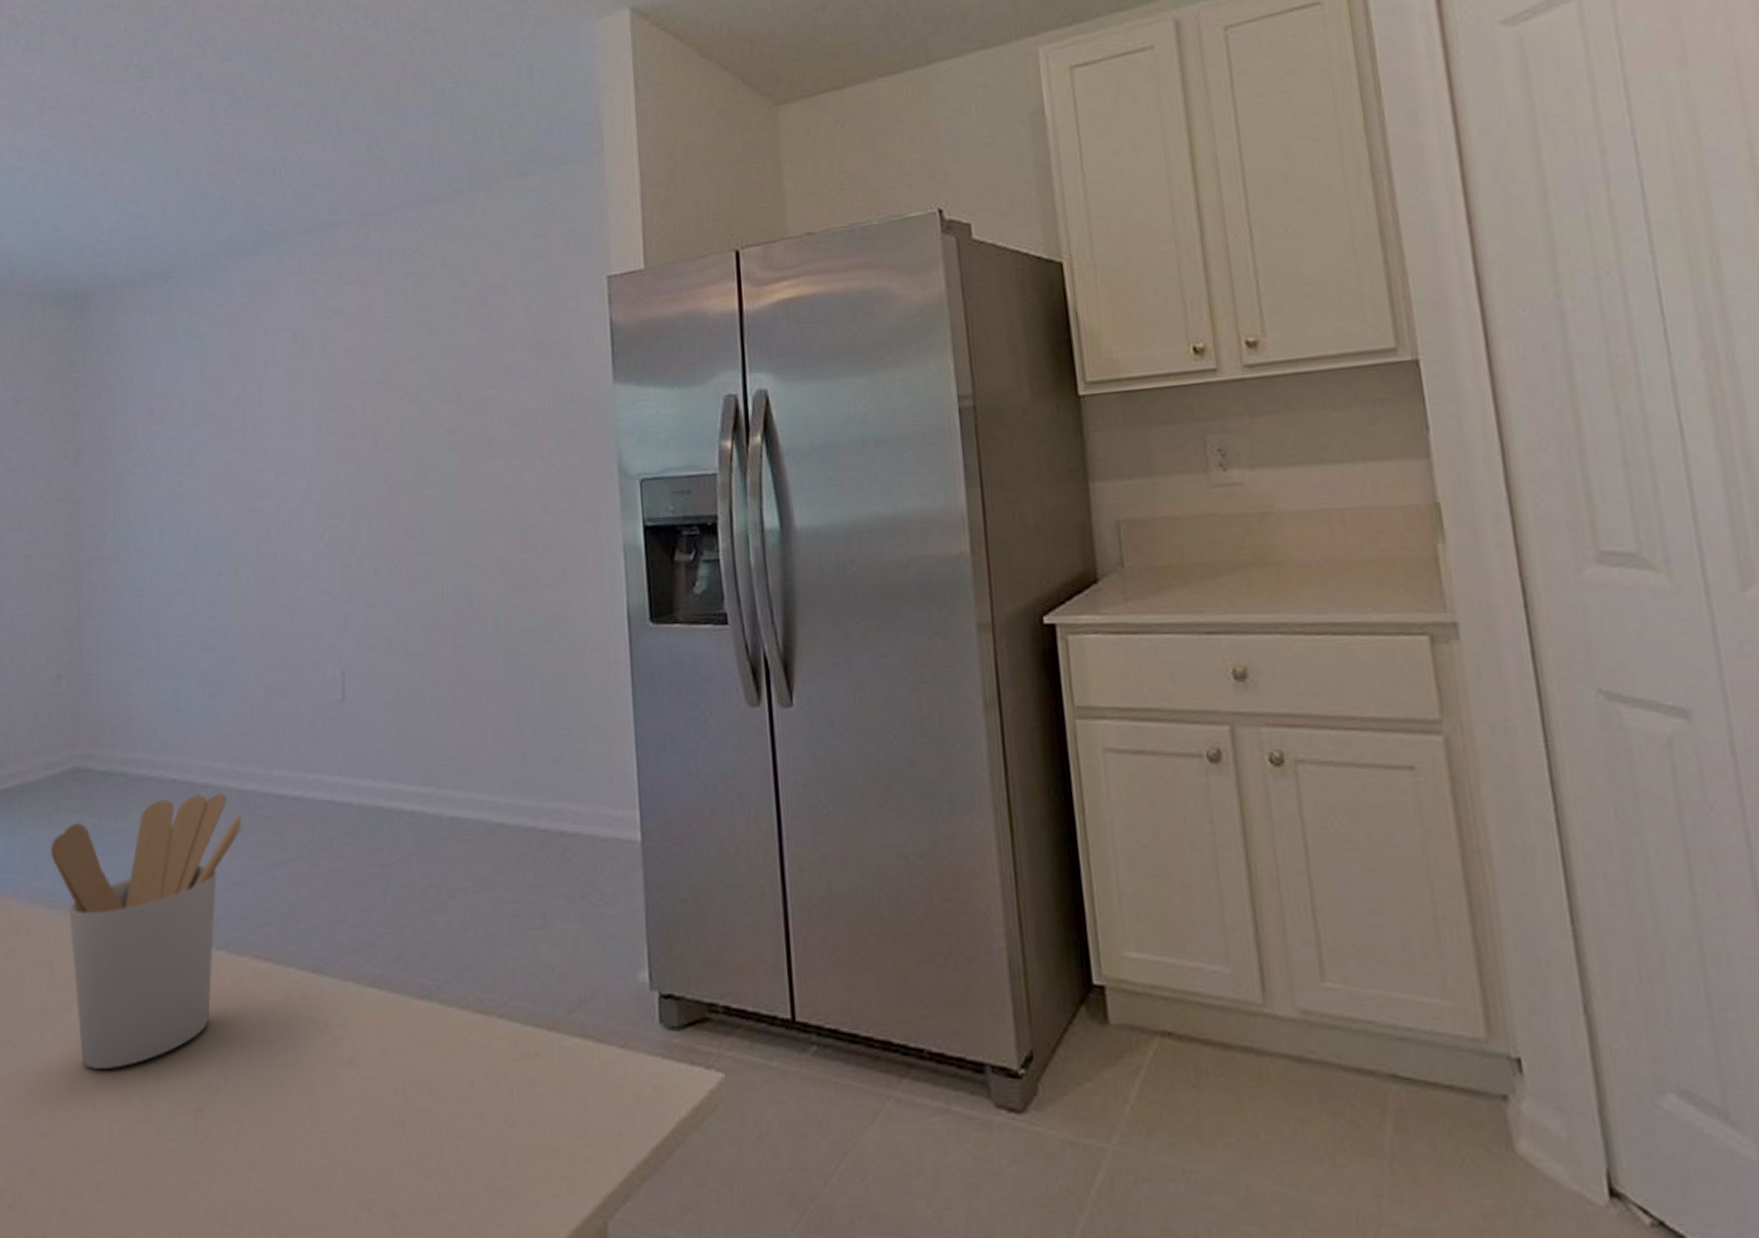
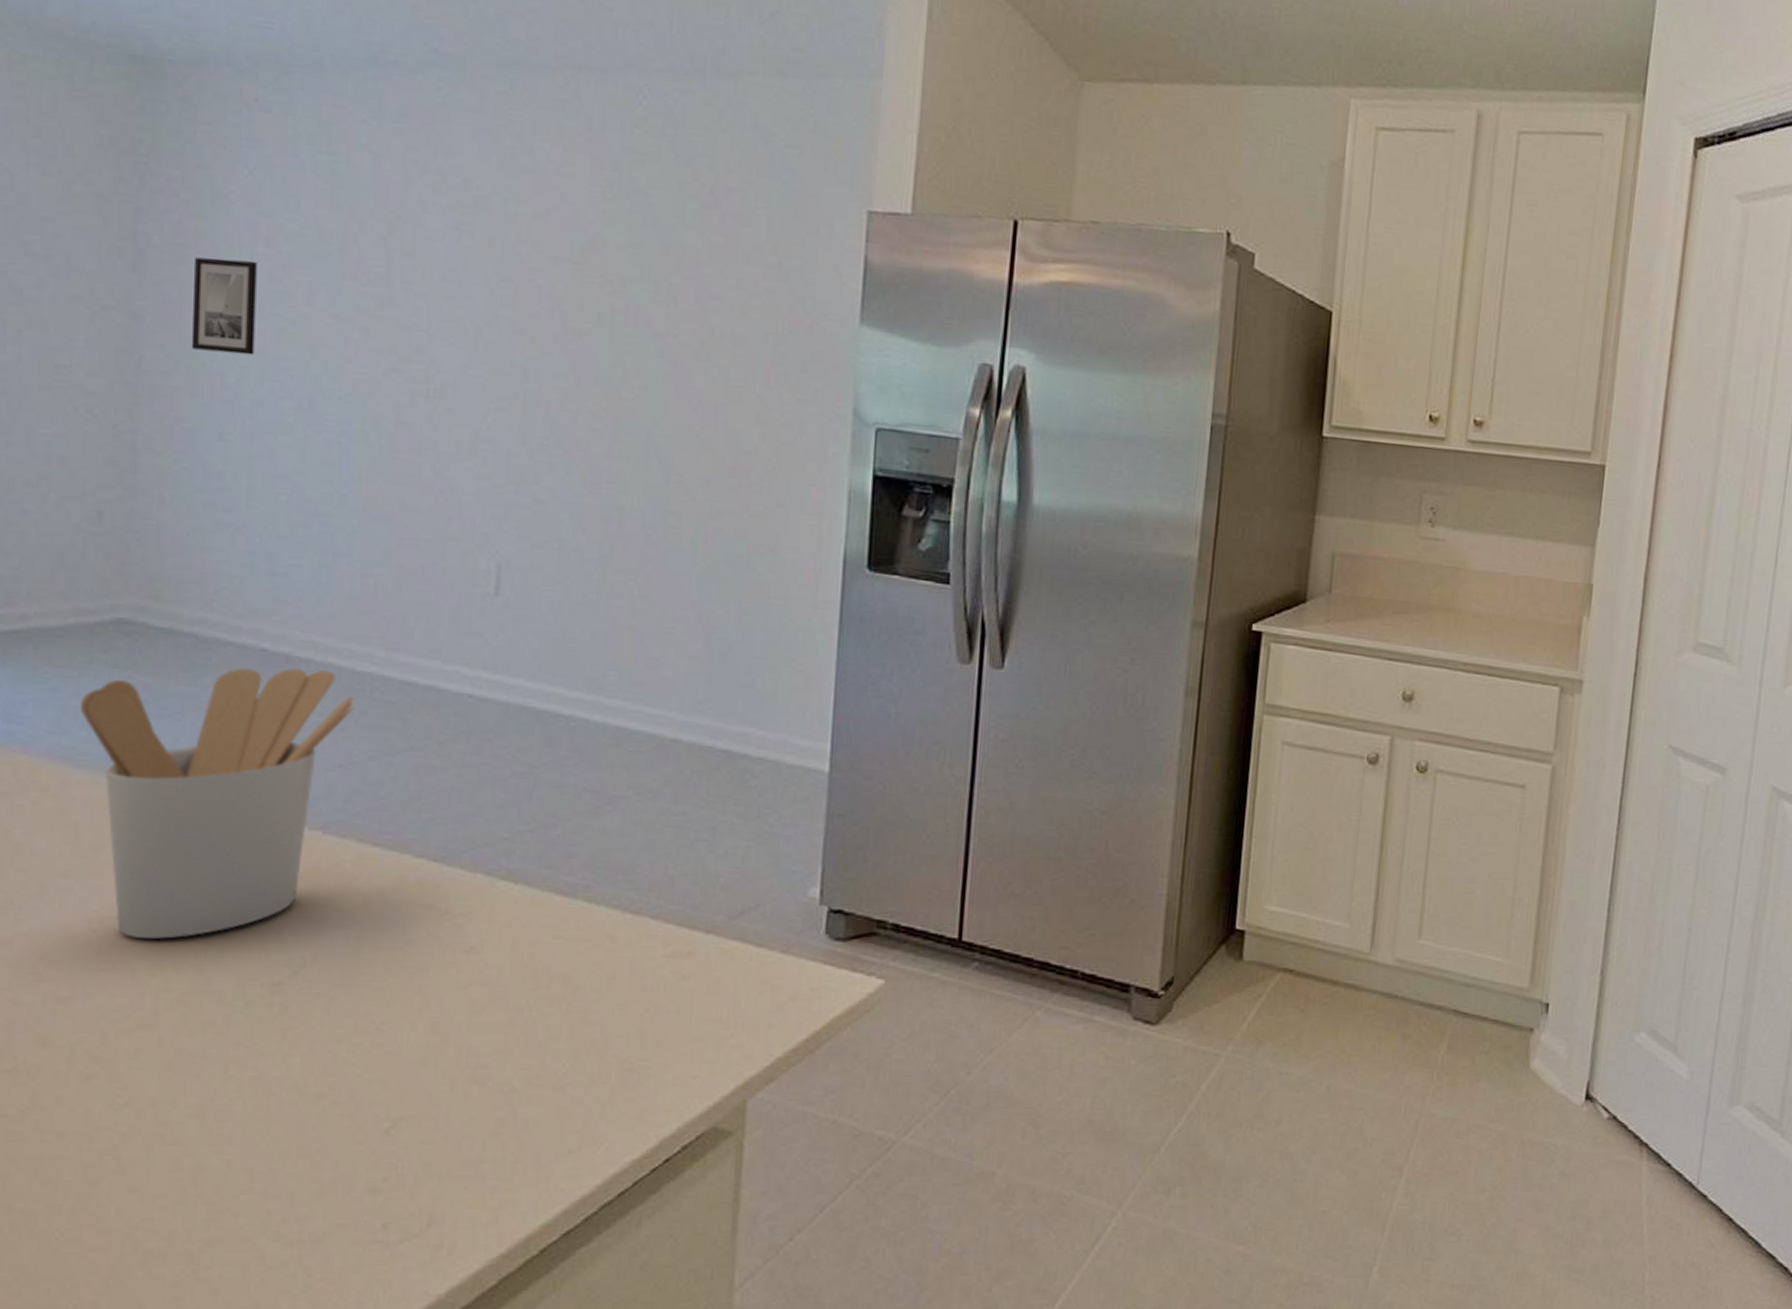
wall art: none [113,439,156,522] -> present [191,257,257,356]

